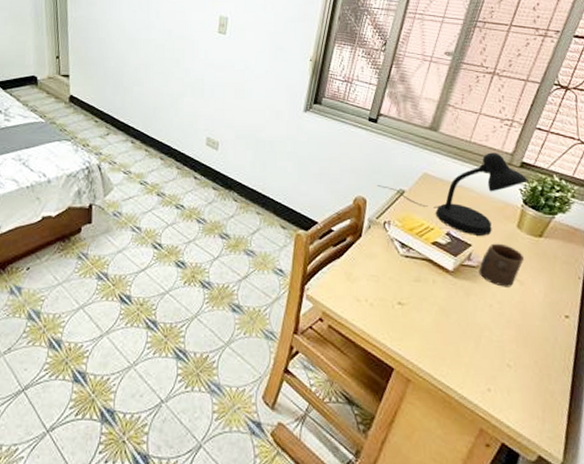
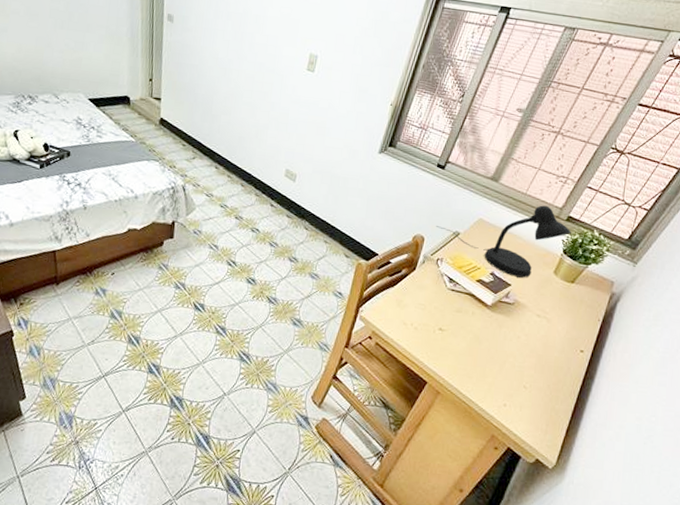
cup: present [478,243,524,287] -> none [513,285,554,323]

